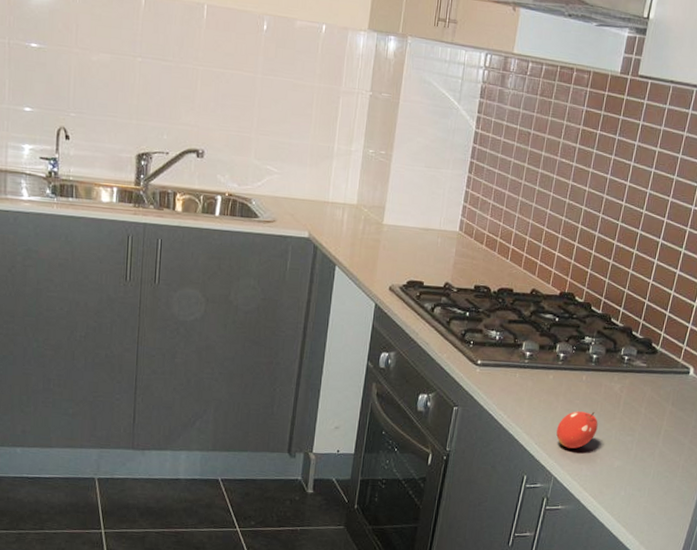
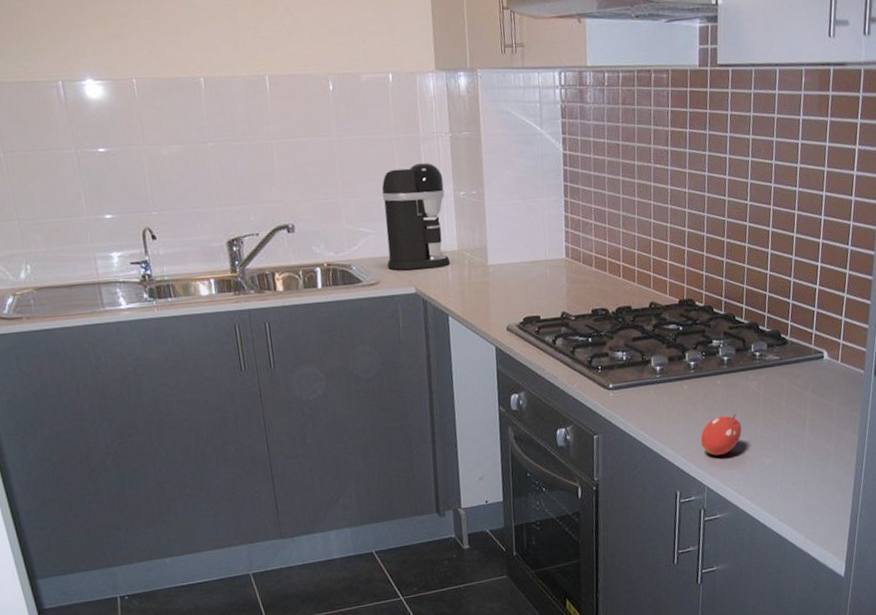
coffee maker: none [286,114,356,218] -> present [382,163,451,270]

